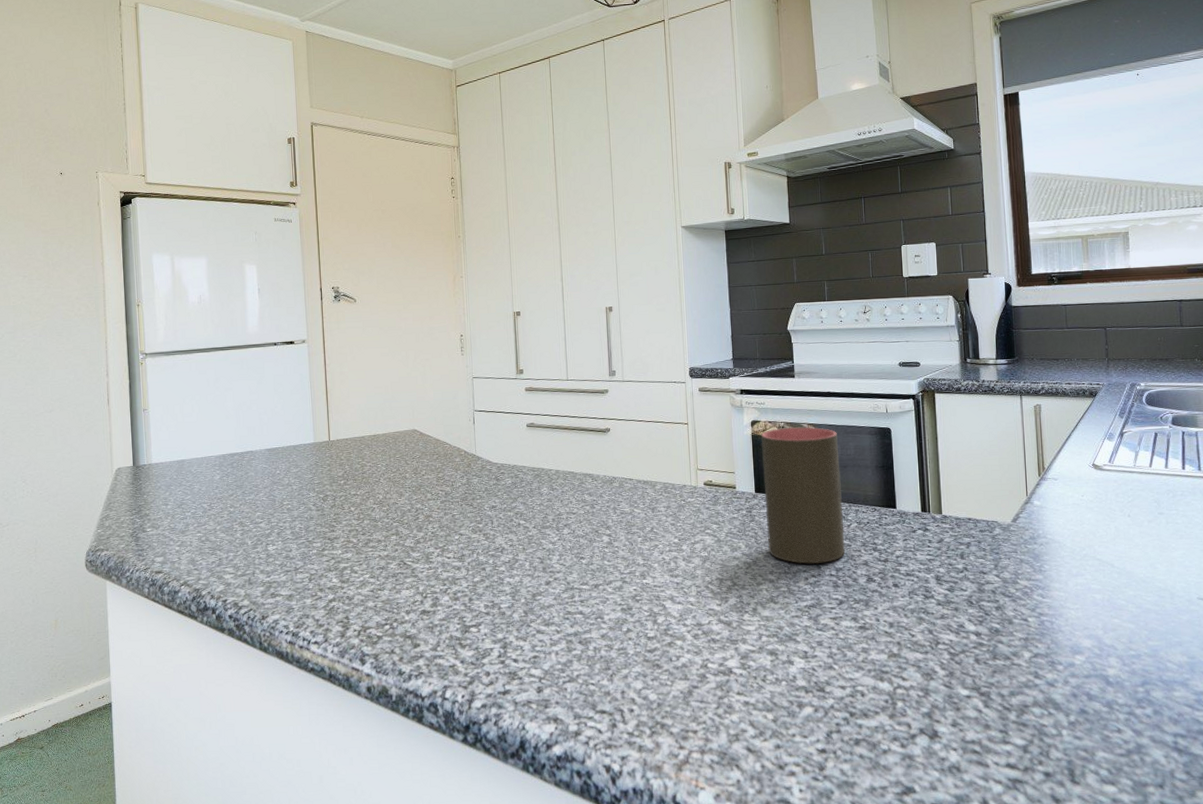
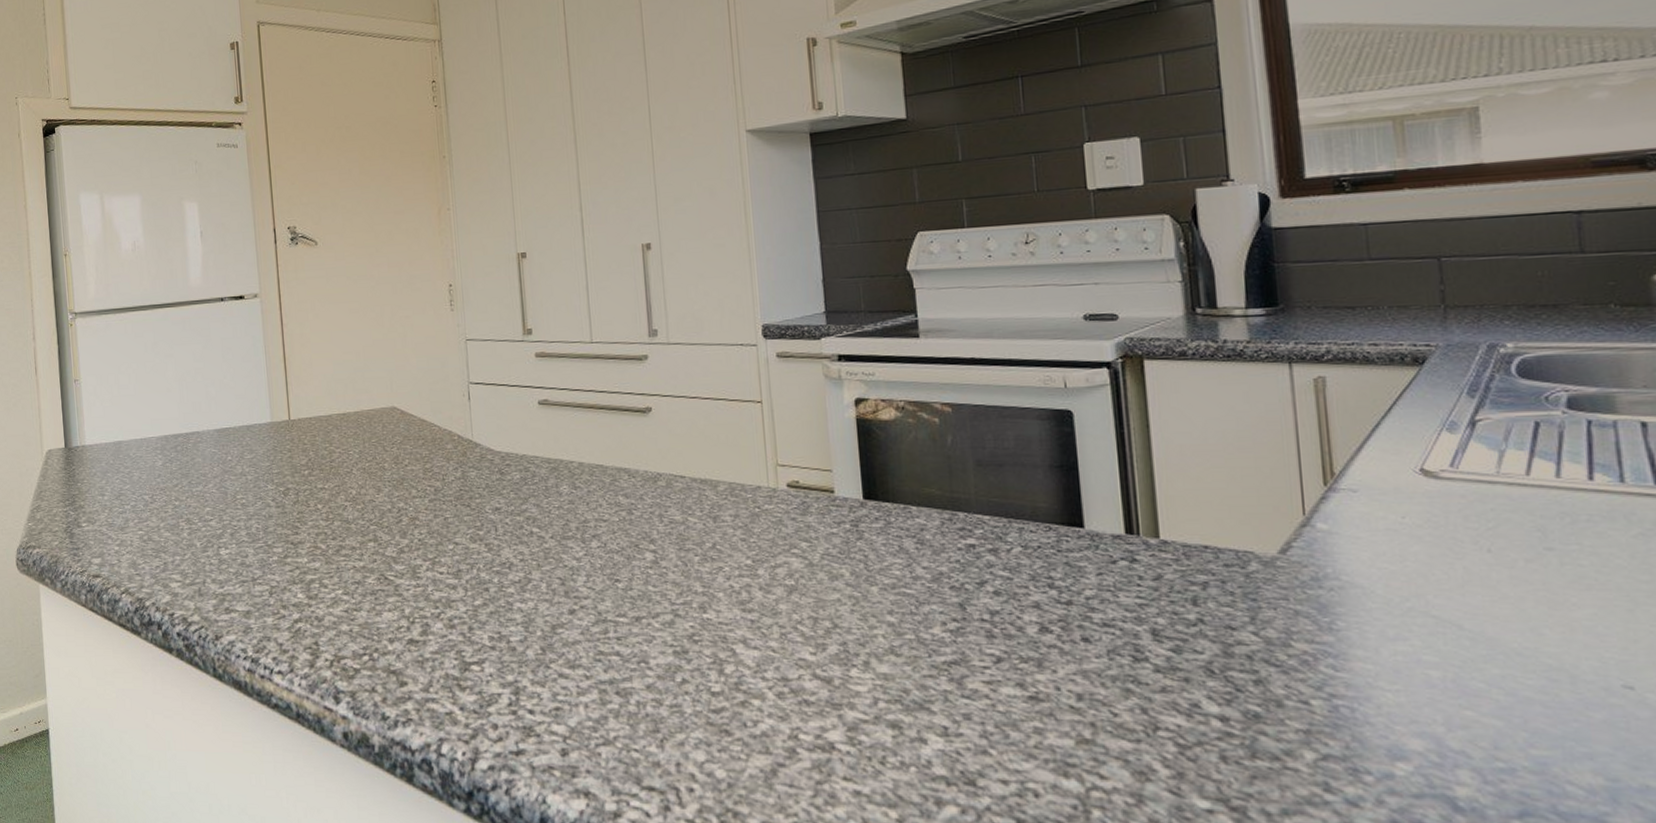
cup: present [760,426,846,564] -> none [869,407,1004,604]

